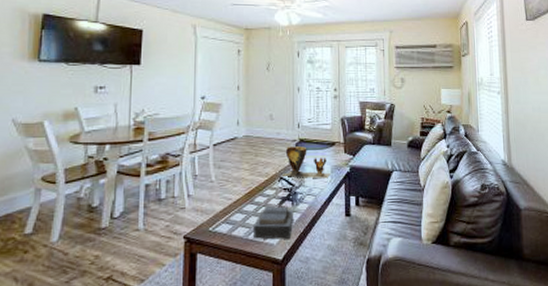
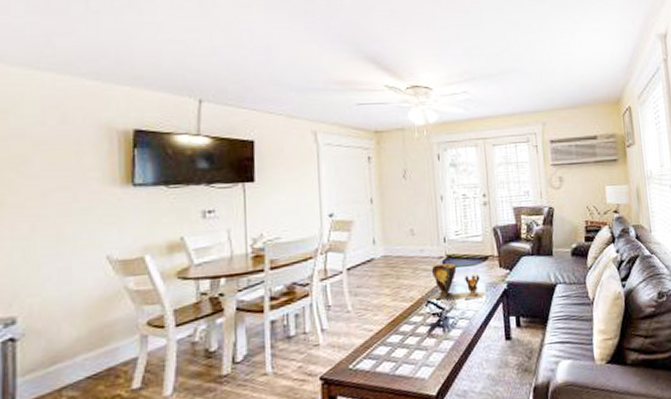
bible: present [254,206,294,240] -> none [401,335,447,374]

